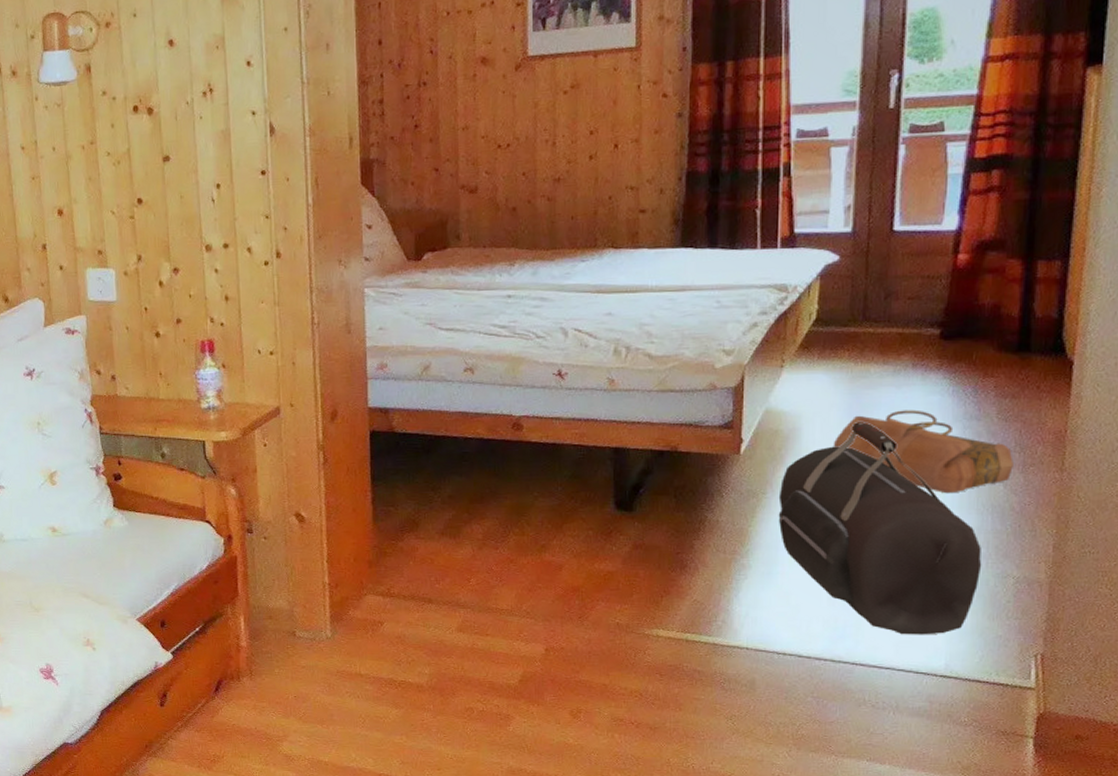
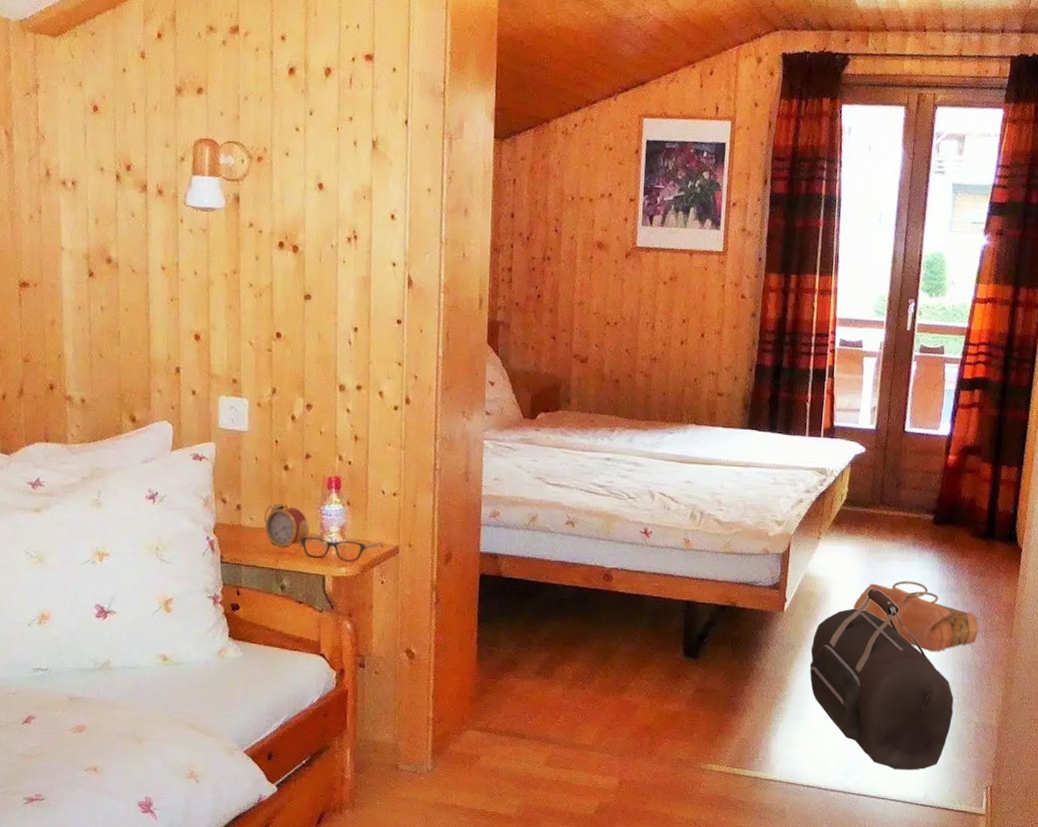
alarm clock: none [138,371,186,415] -> present [263,503,310,547]
eyeglasses: none [177,401,264,425] -> present [300,536,384,561]

